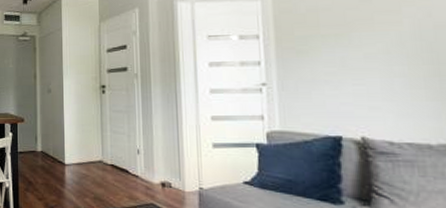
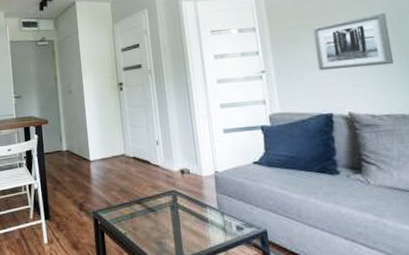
wall art: none [326,27,424,88] -> present [312,13,395,71]

